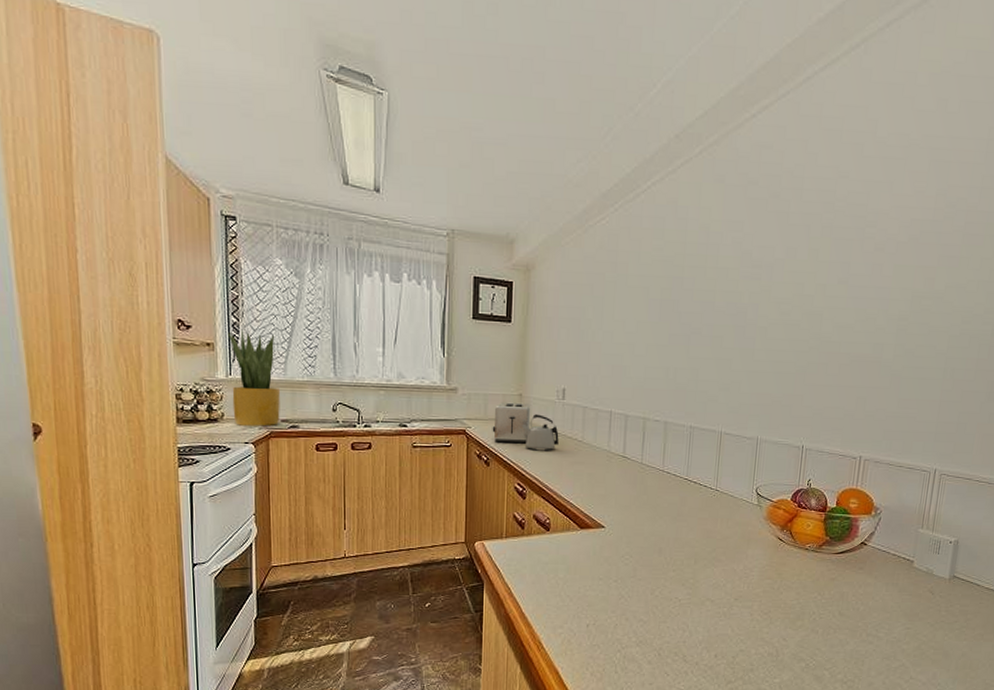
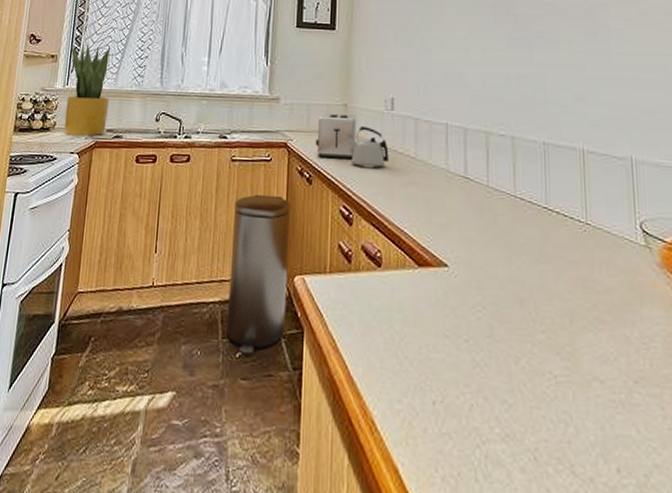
pedal bin: none [416,476,470,603] -> present [226,194,291,354]

